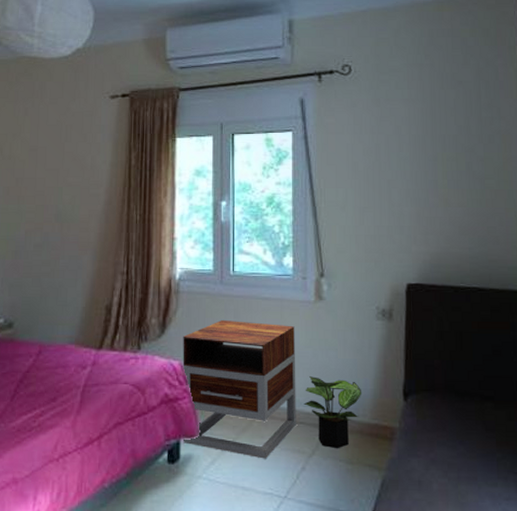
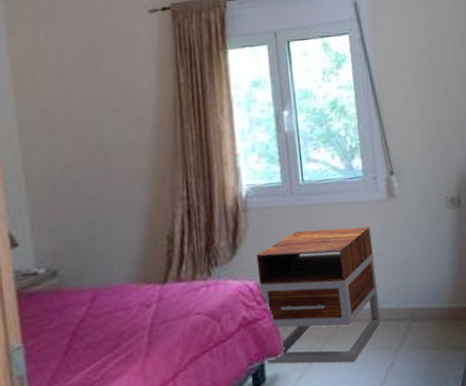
potted plant: present [304,376,362,449] -> none [386,270,441,339]

